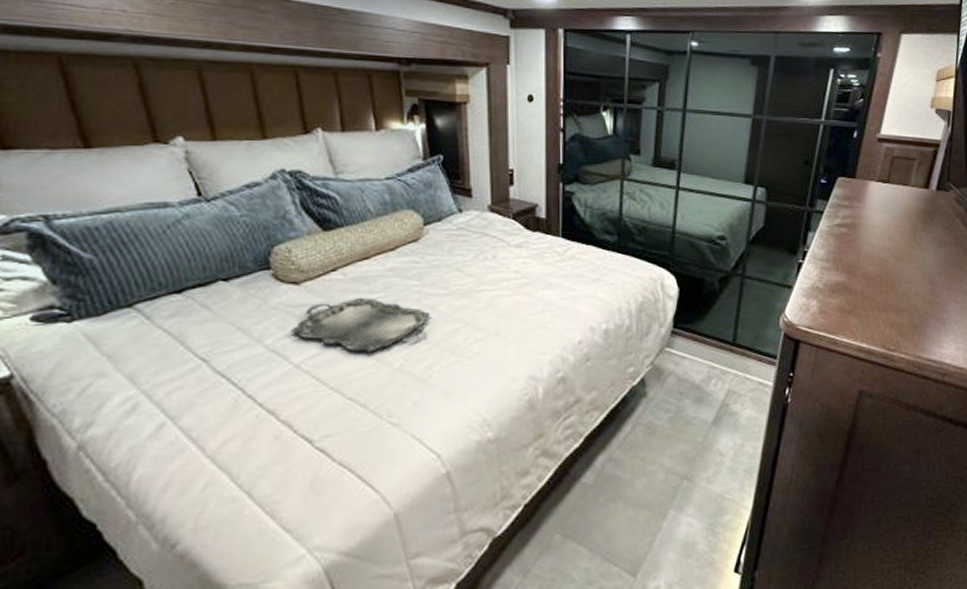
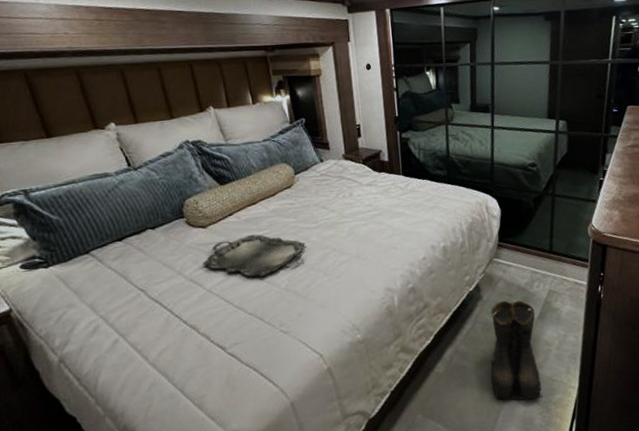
boots: none [649,399,710,521] -> present [490,300,543,401]

